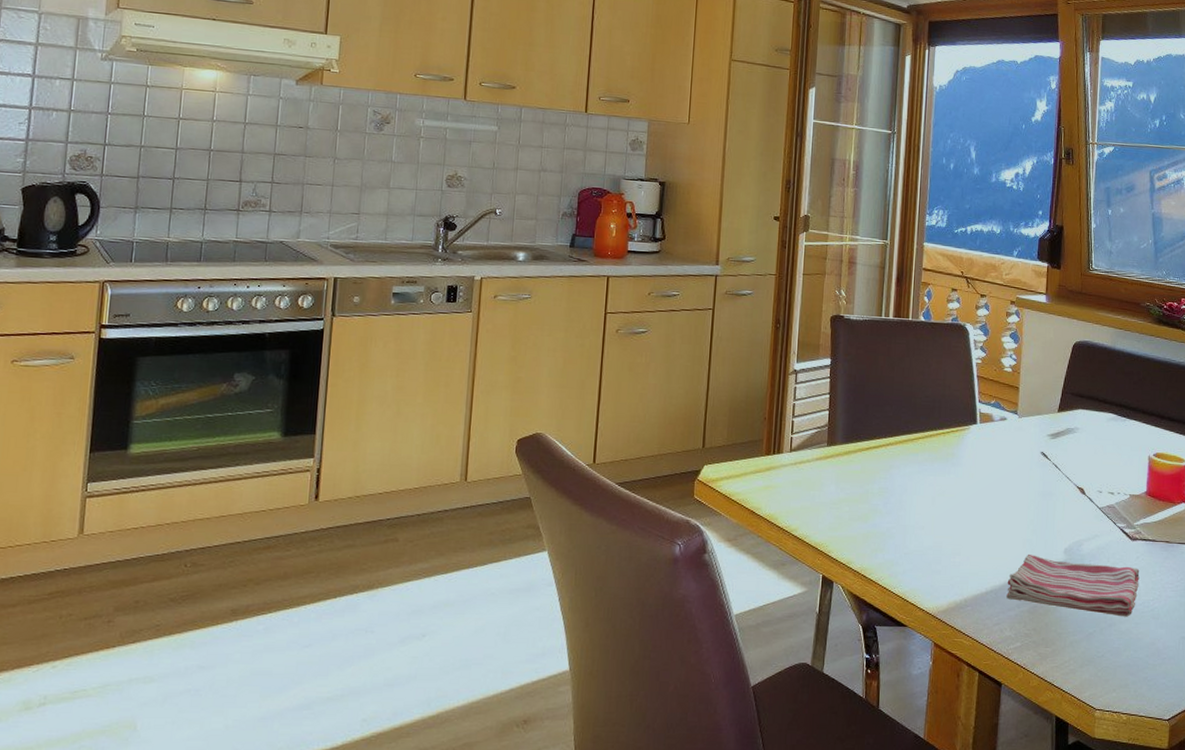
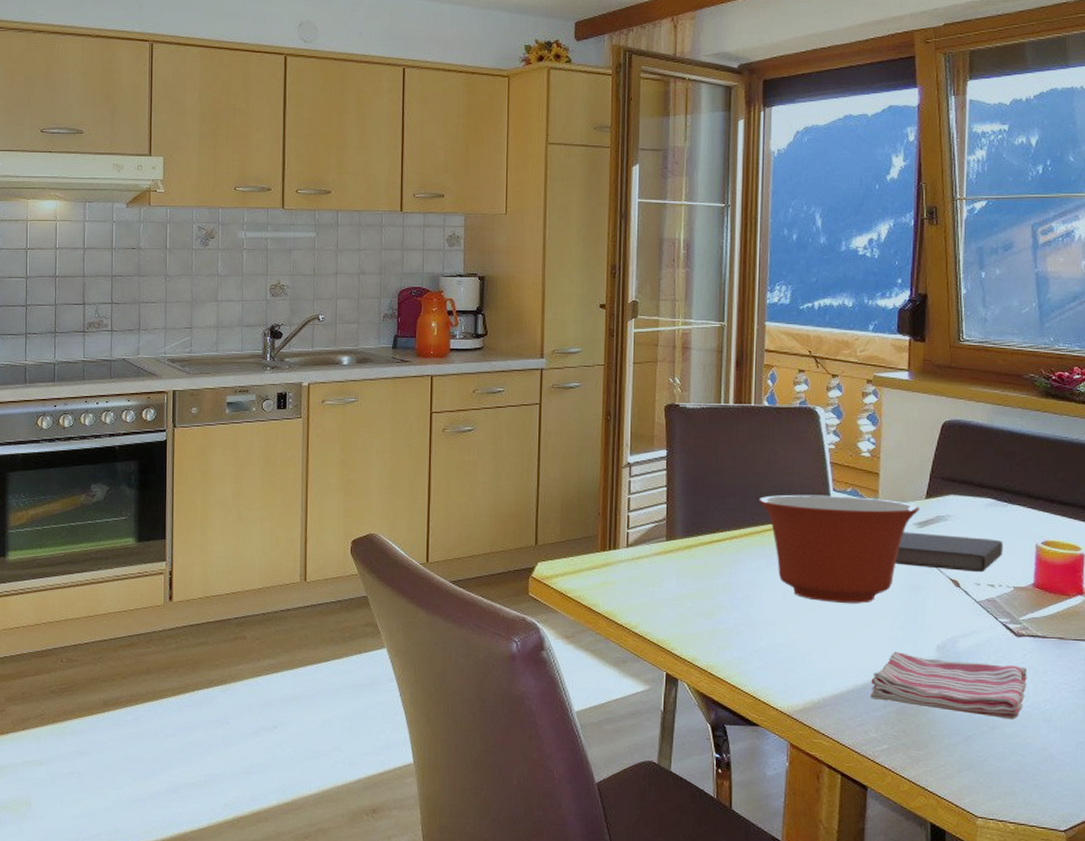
mixing bowl: none [913,405,1053,509] -> present [758,494,920,603]
notebook: none [1031,442,1122,481] -> present [895,532,1004,573]

